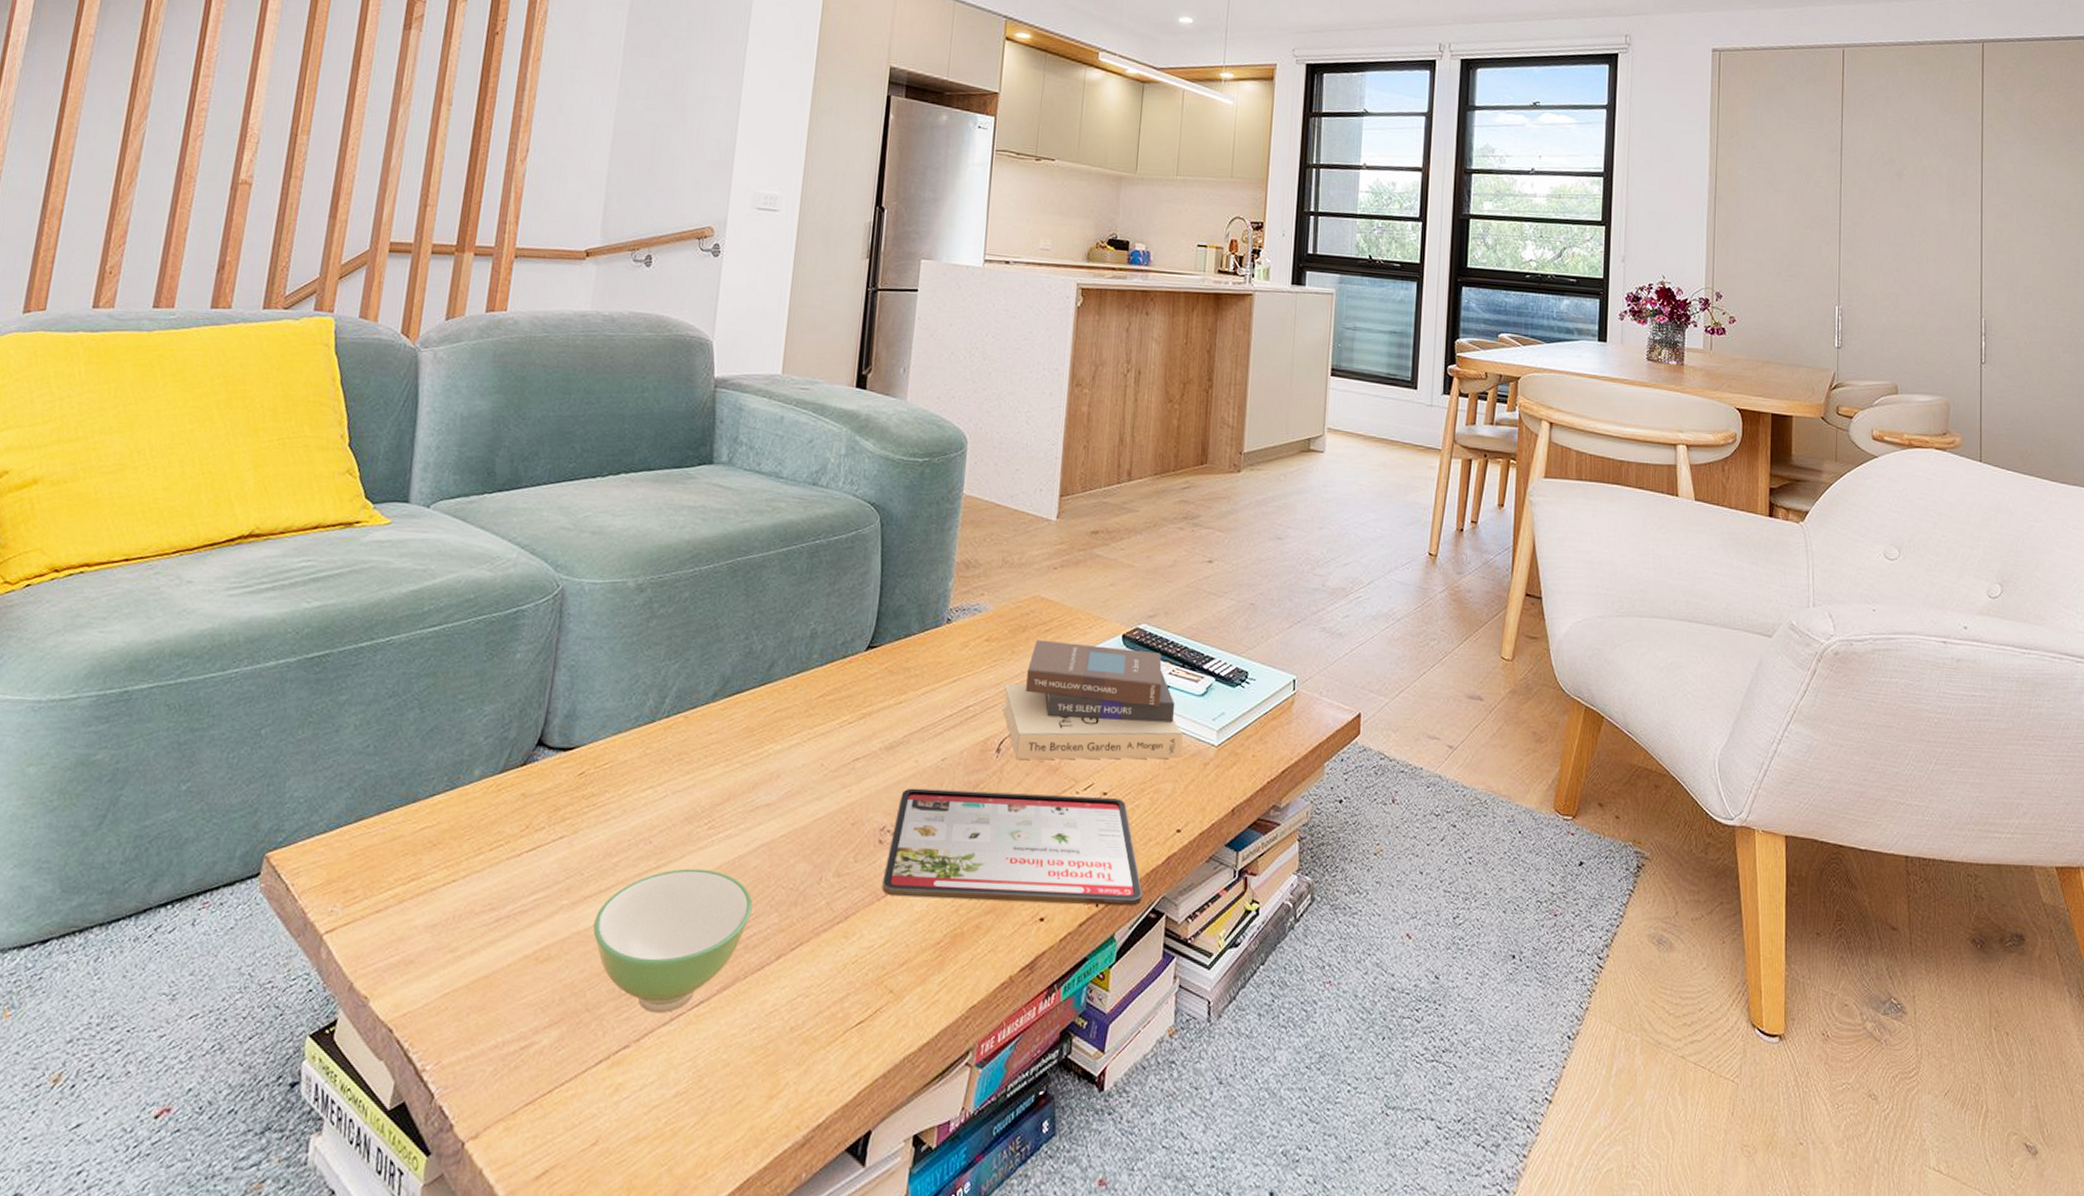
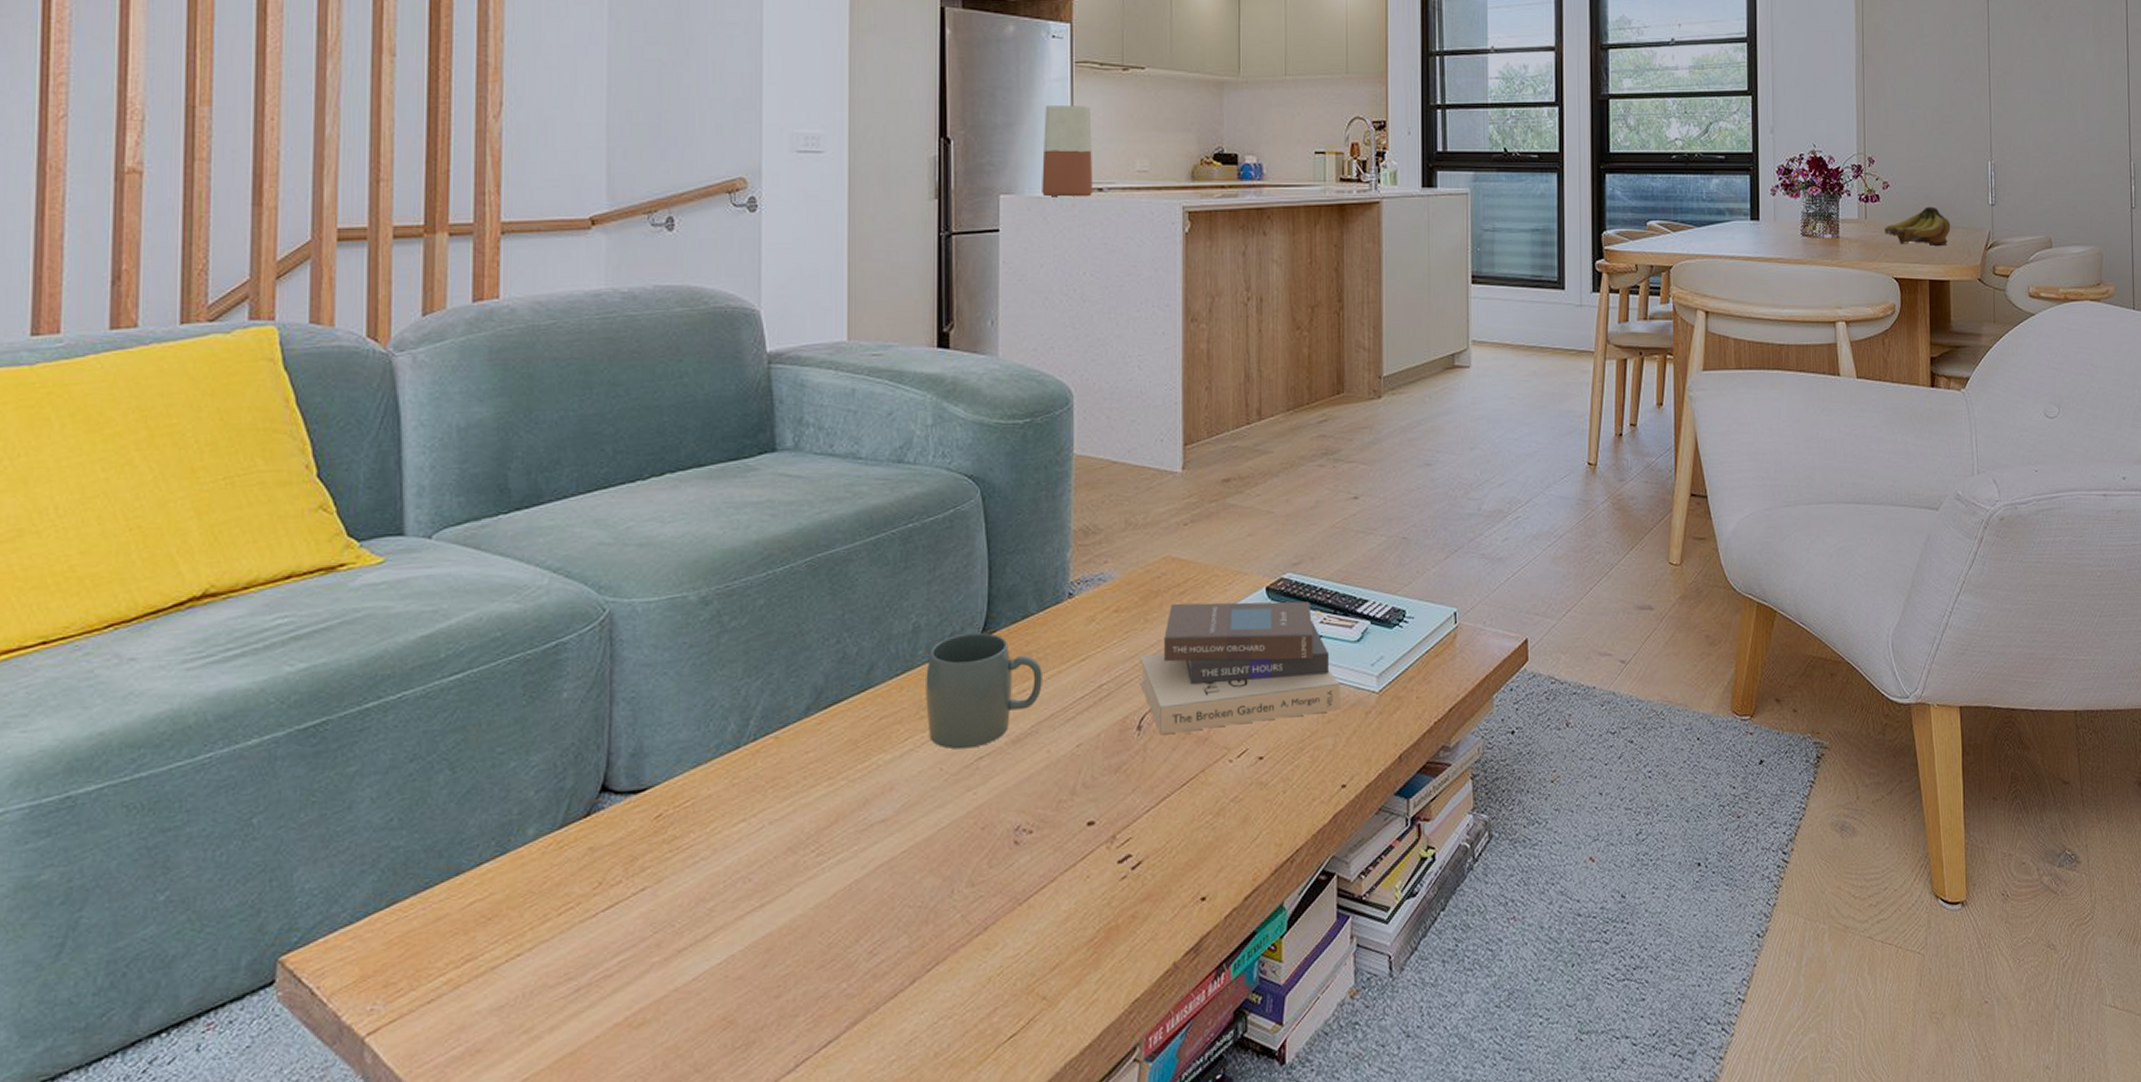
bowl: present [593,868,753,1014] -> none [694,900,877,1063]
mug: none [814,644,918,749] -> present [926,632,1042,750]
tablet: present [882,788,1143,908] -> none [1023,761,1311,899]
vase: none [957,186,1005,268] -> present [1042,105,1094,197]
fruit: none [1729,343,1796,382] -> present [1885,206,1951,246]

